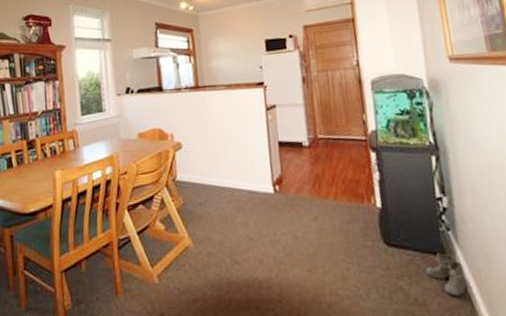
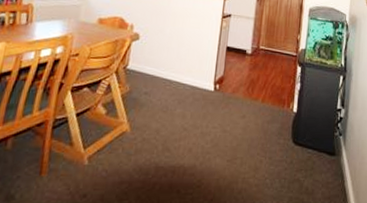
boots: present [425,253,472,297] -> none [318,153,347,188]

